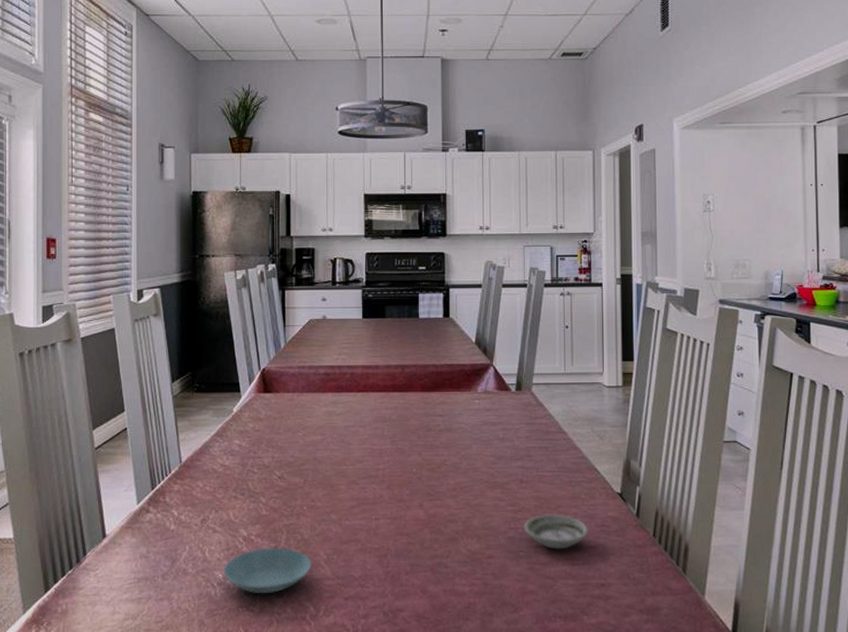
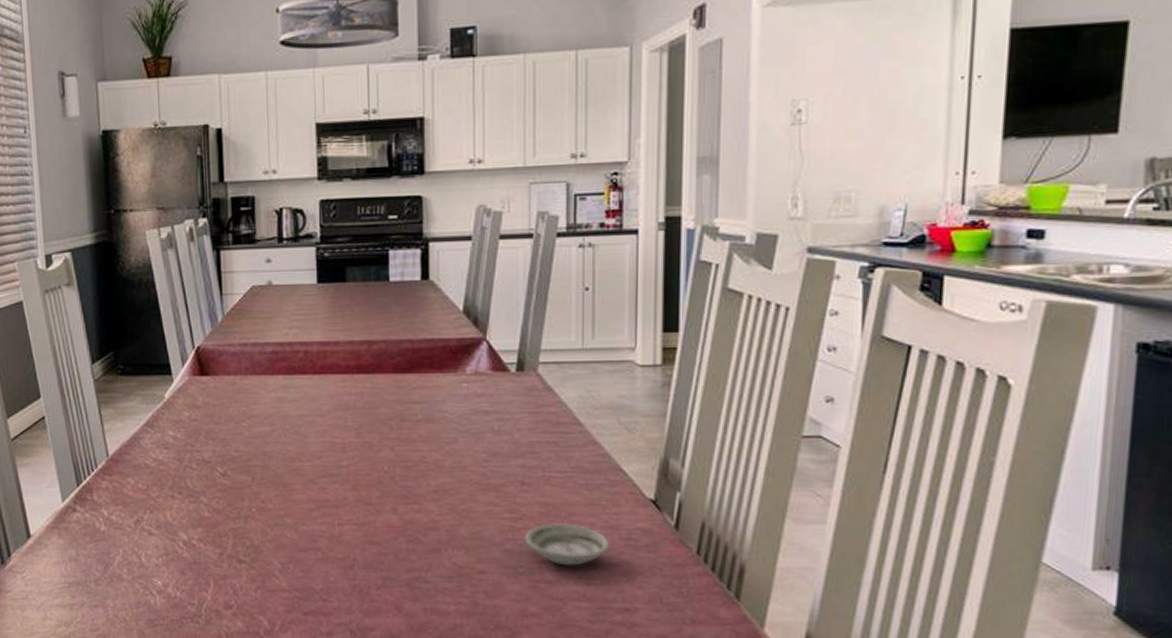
saucer: present [224,547,311,594] -> none [163,553,263,605]

